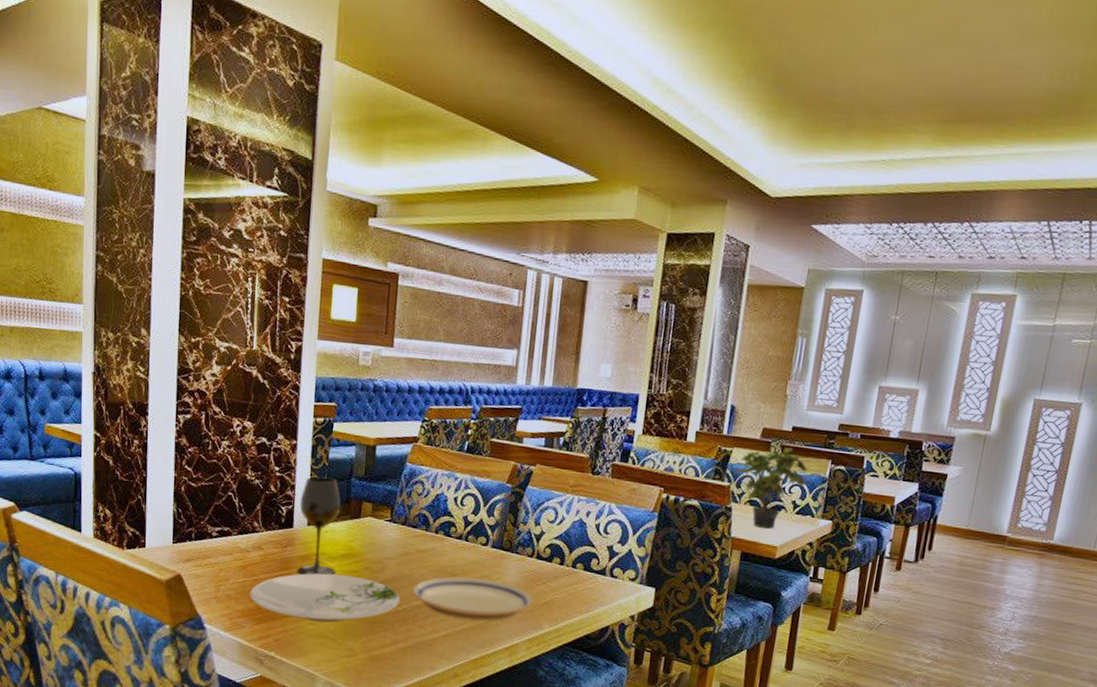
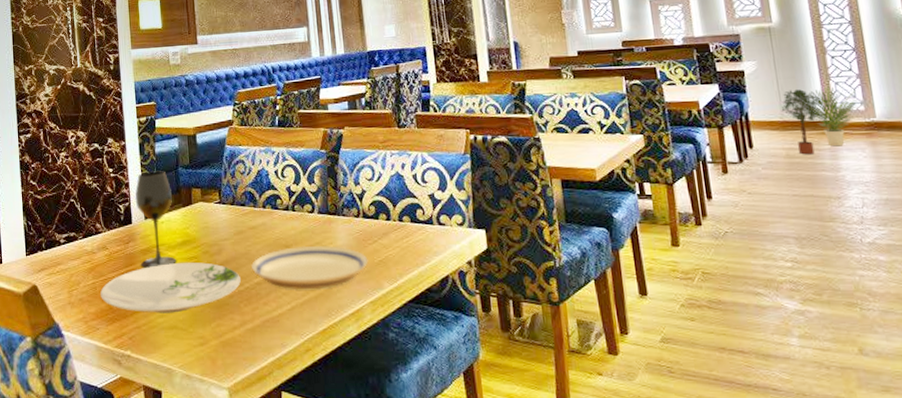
potted plant: present [733,443,808,529] -> none [532,70,607,153]
potted tree: none [969,500,1010,565] -> present [781,89,822,155]
potted plant: none [988,503,1045,562] -> present [799,86,859,147]

